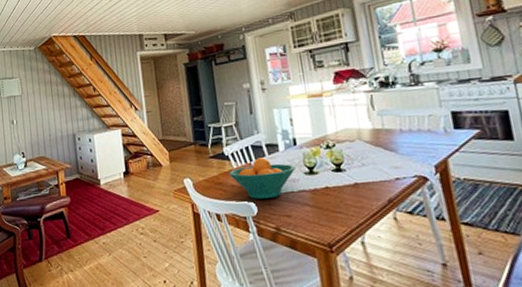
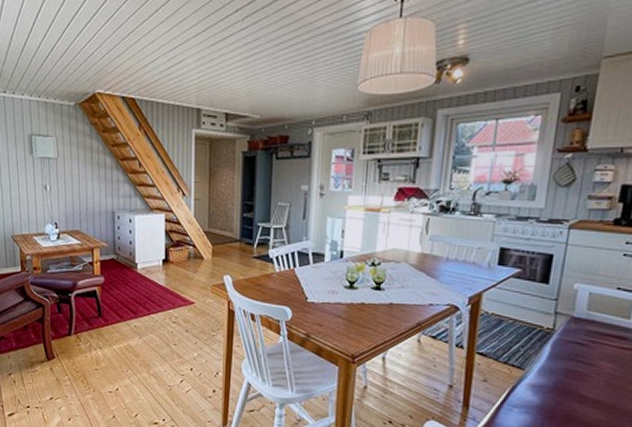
fruit bowl: present [229,157,296,199] -> none [270,265,337,306]

